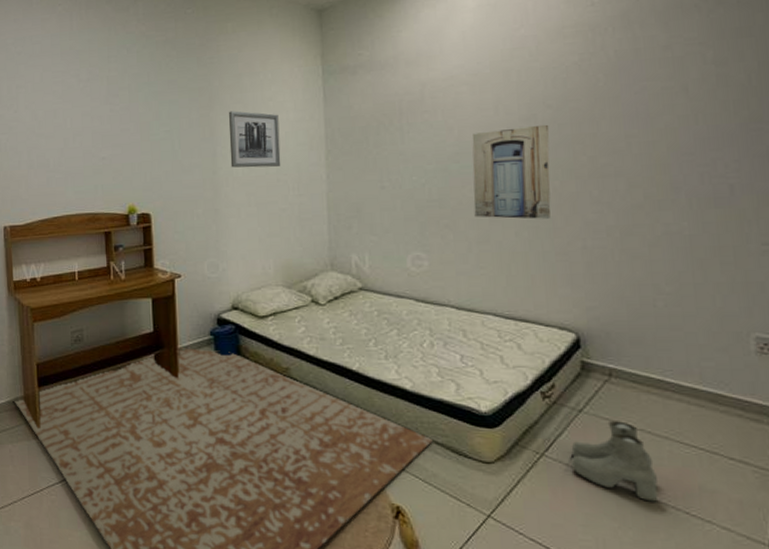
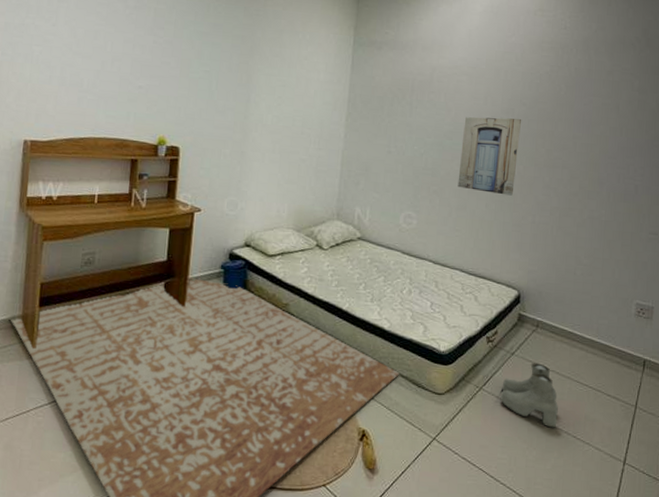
wall art: present [228,111,281,168] -> none [261,63,311,120]

